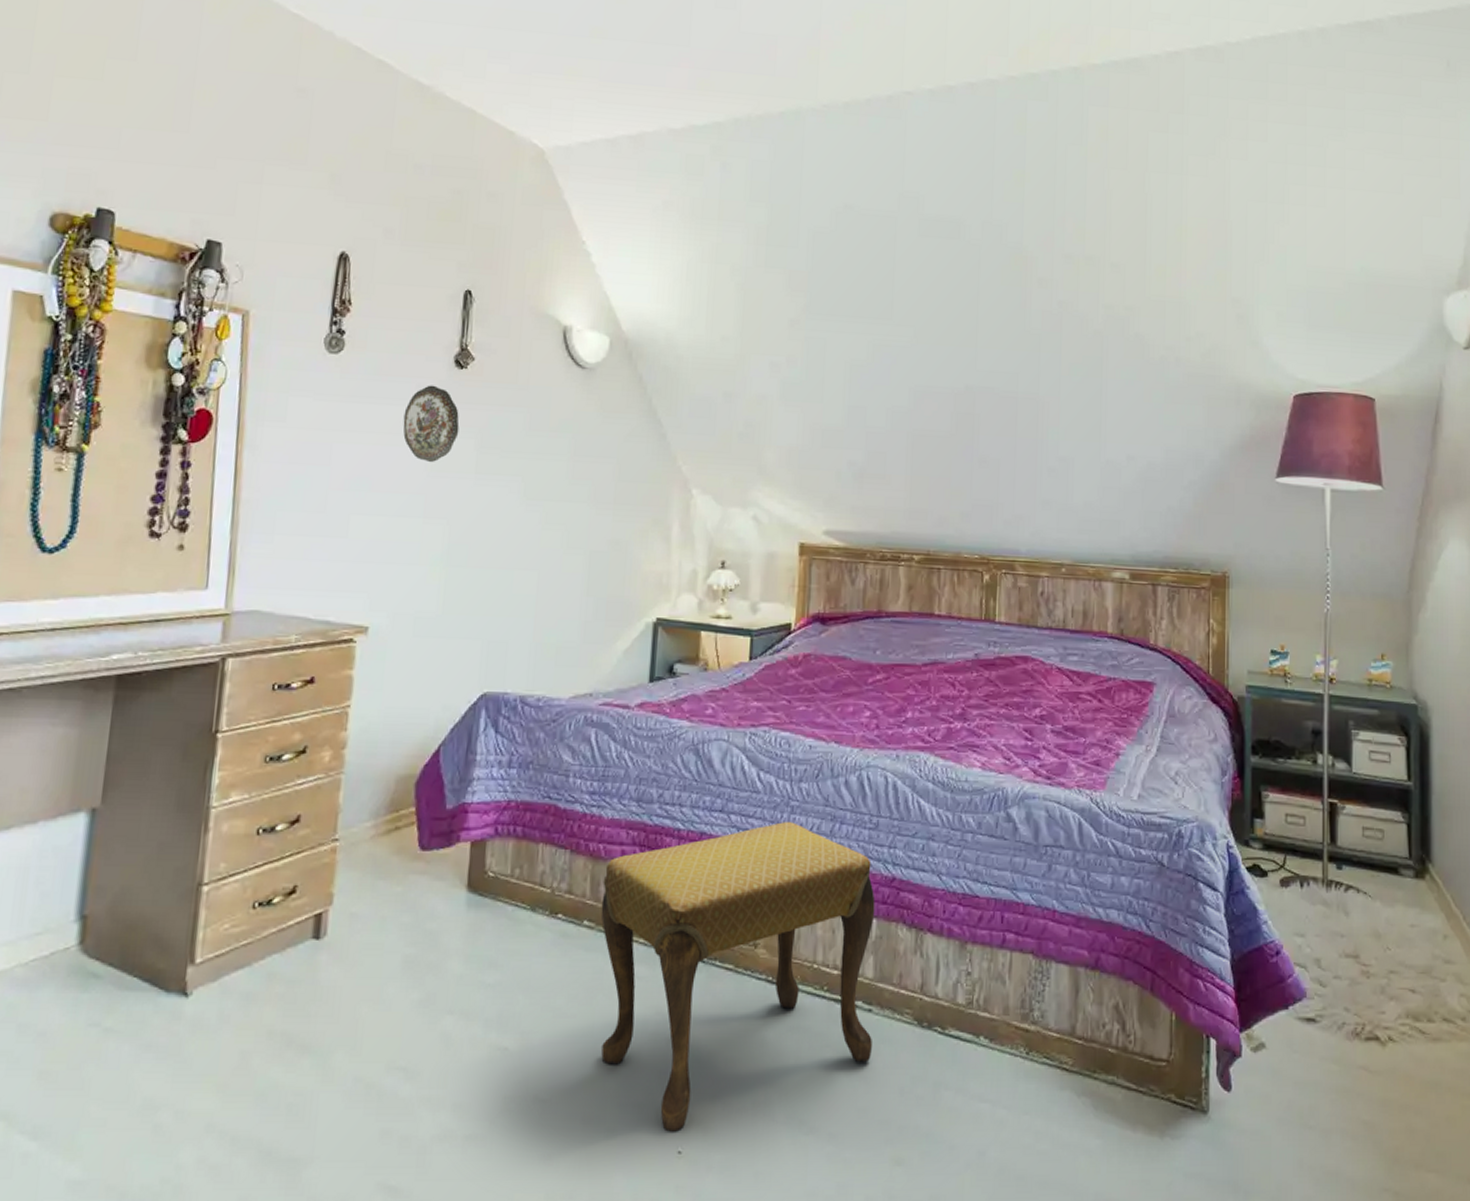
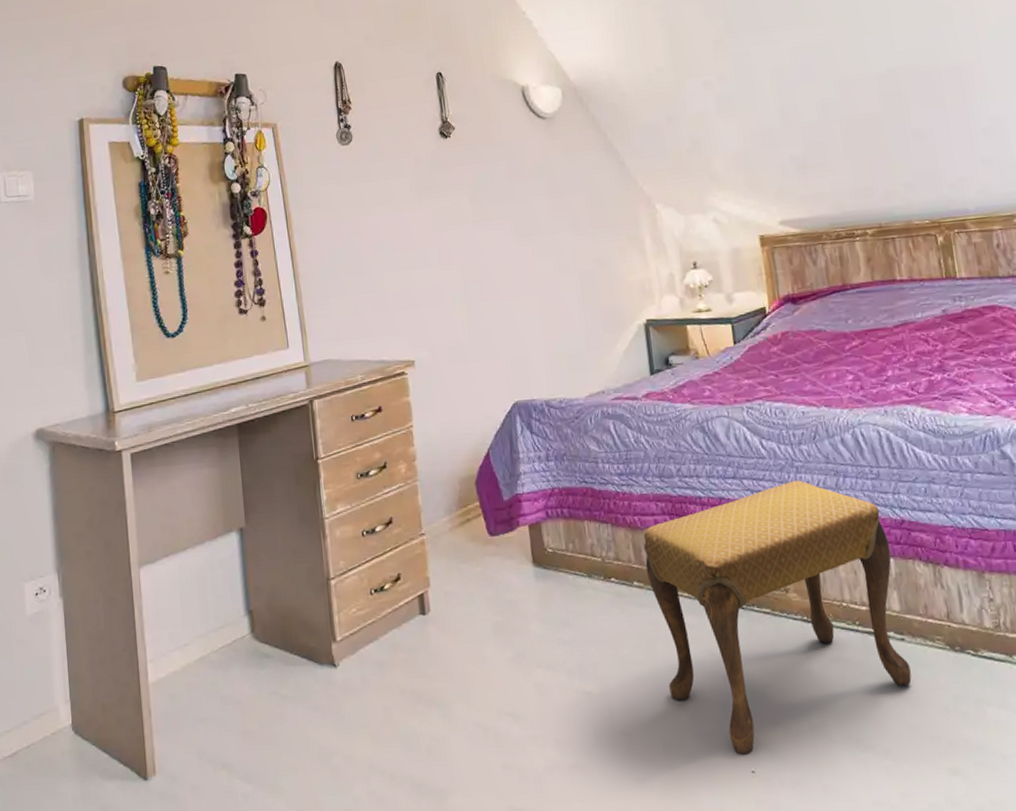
decorative plate: present [403,385,460,462] -> none [408,156,454,219]

